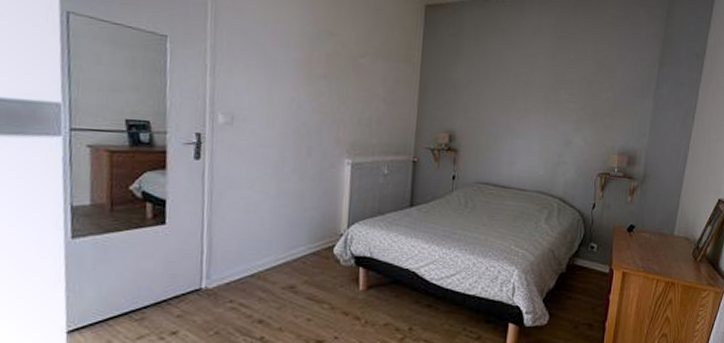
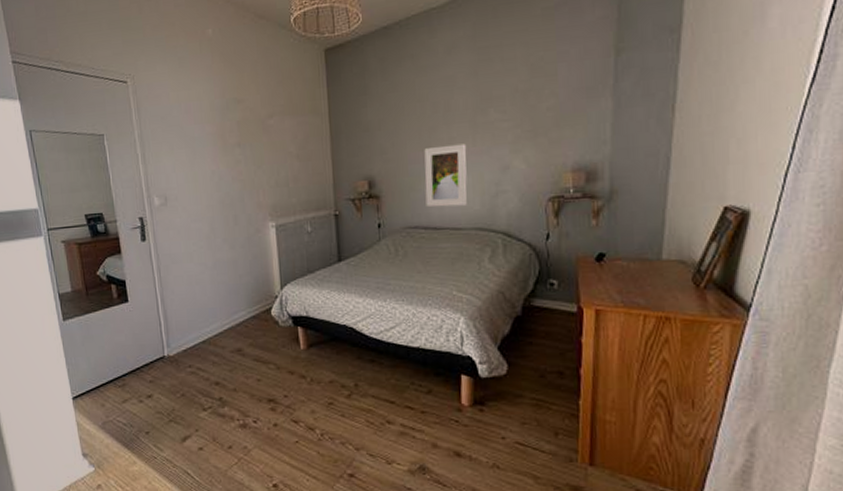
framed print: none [498,114,539,170] -> present [424,143,467,208]

